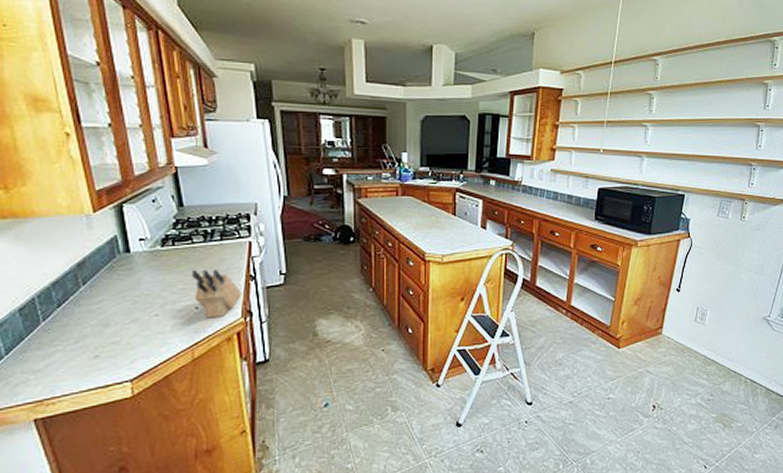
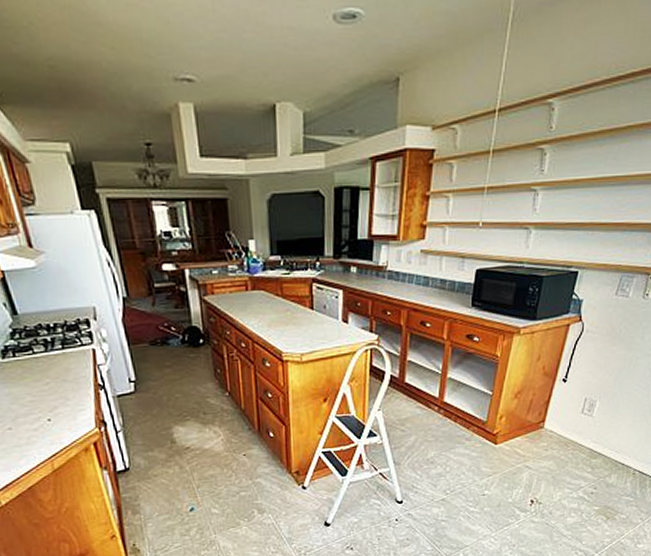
knife block: present [191,270,242,318] -> none [37,380,93,430]

